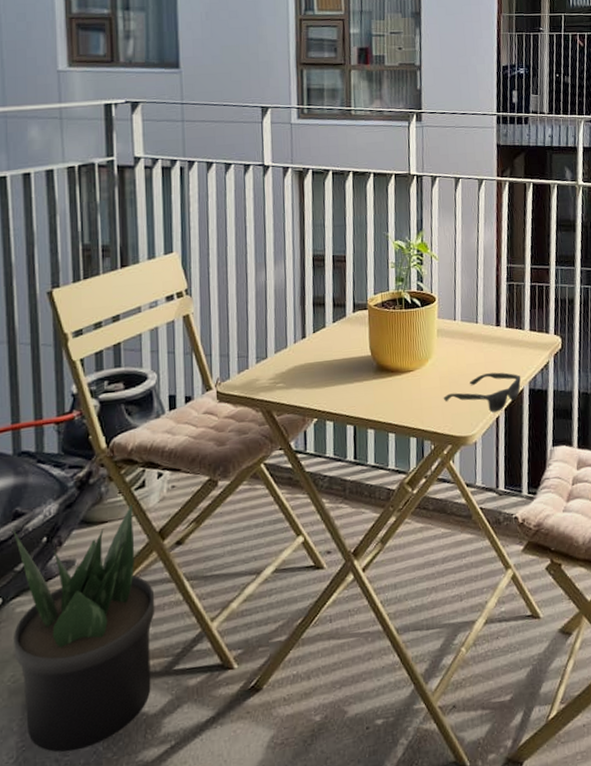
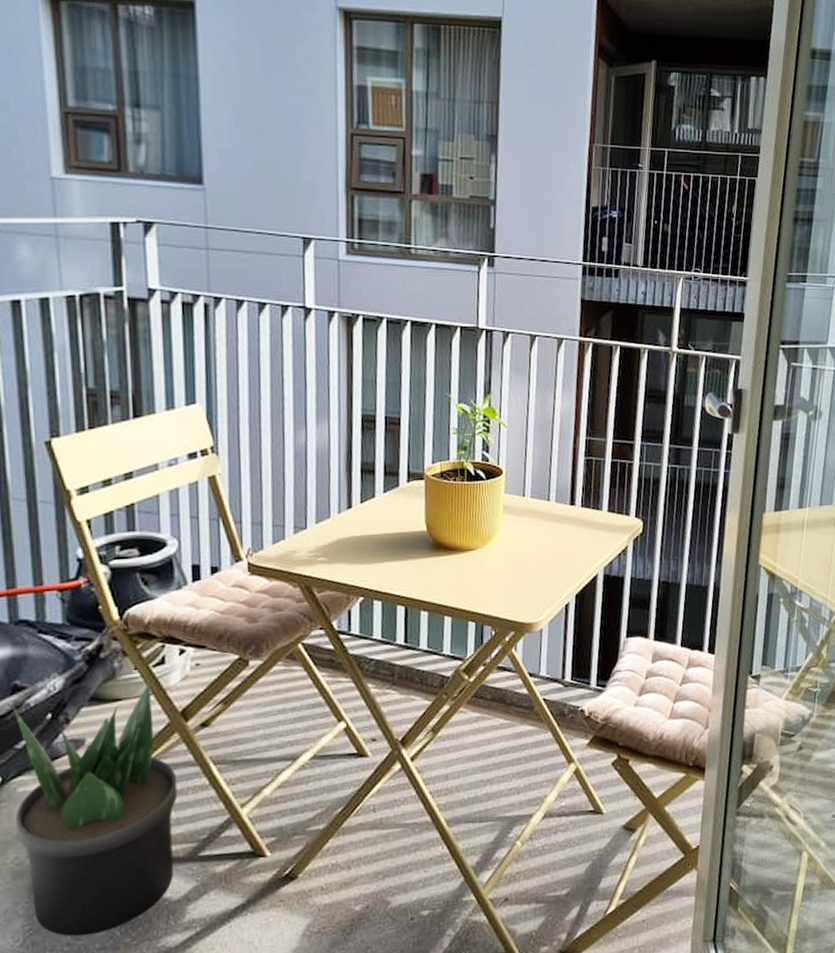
sunglasses: present [443,372,521,413] -> none [507,555,596,599]

